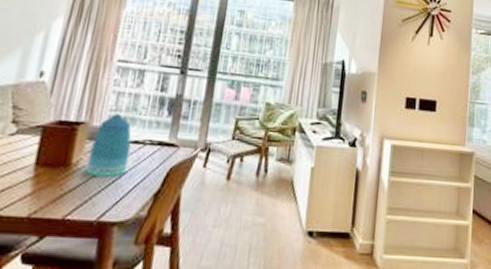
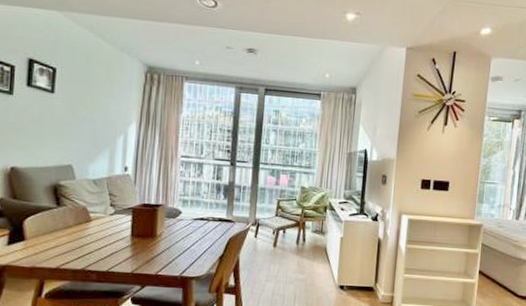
vase: present [86,113,131,177] -> none [168,197,199,245]

